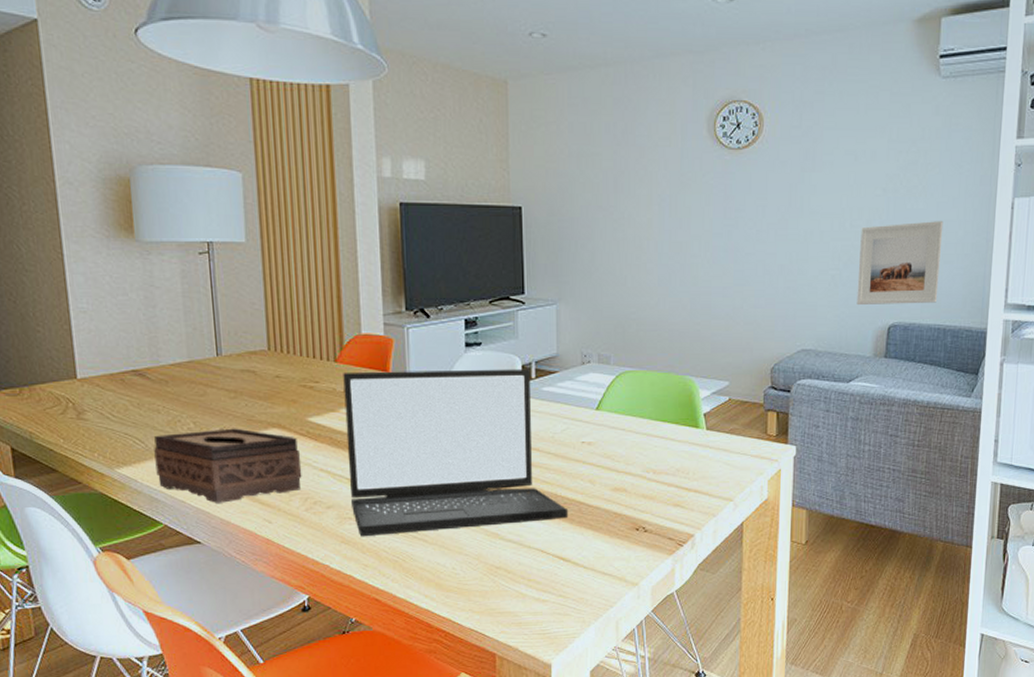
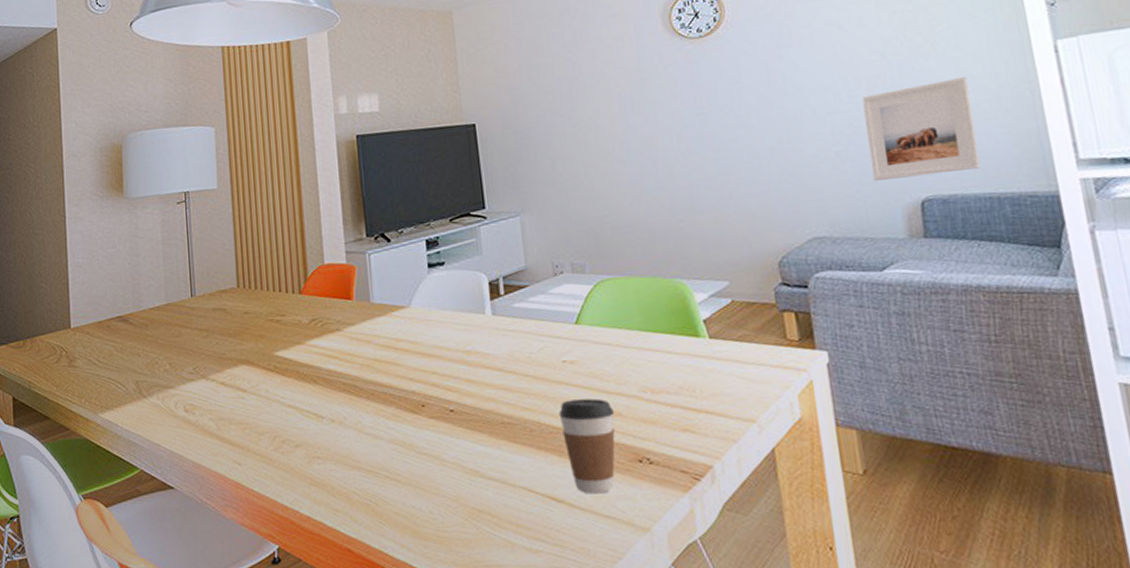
tissue box: present [154,428,302,503] -> none [134,367,270,445]
laptop: present [343,368,569,537] -> none [308,285,557,478]
coffee cup: none [574,476,621,556] -> present [558,398,615,494]

